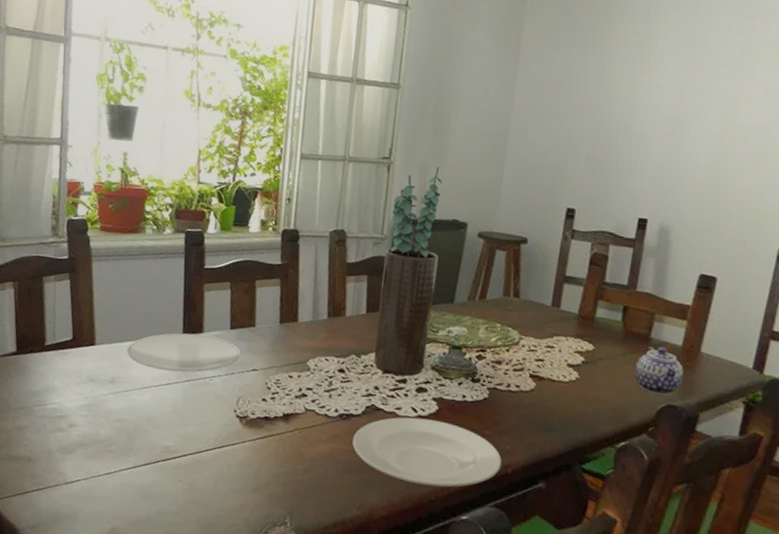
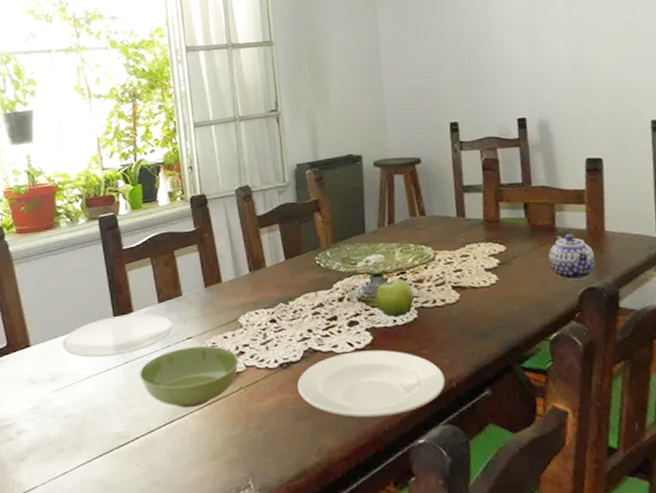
bowl: none [197,378,300,438] -> present [139,346,239,408]
vase: present [373,166,442,376] -> none [288,109,351,314]
fruit: none [449,353,489,393] -> present [375,278,414,317]

